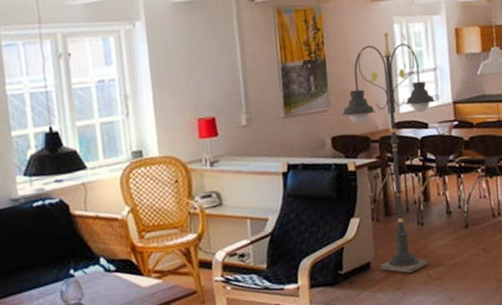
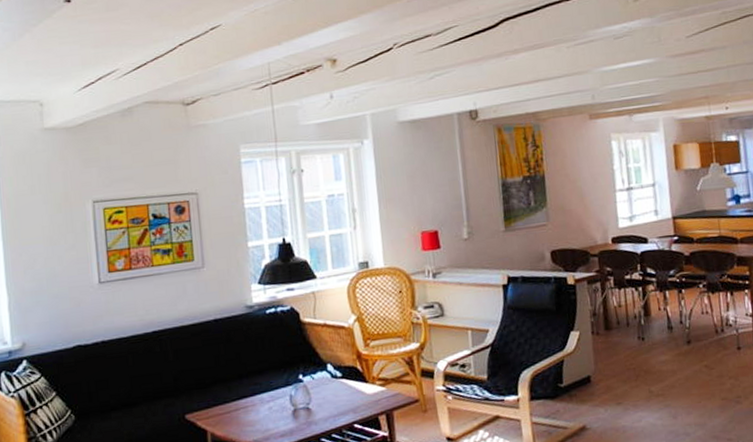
floor lamp: present [341,32,436,274] -> none [560,149,655,389]

